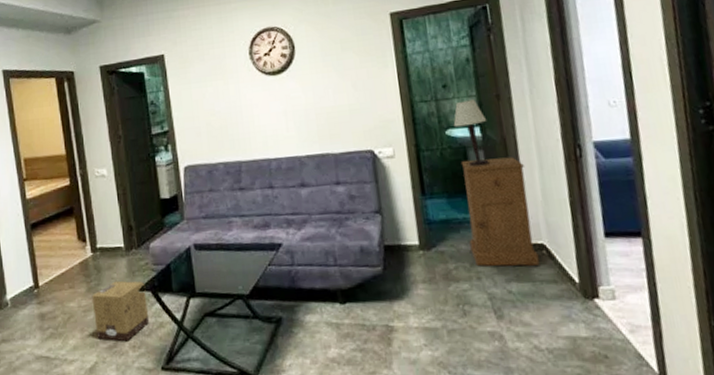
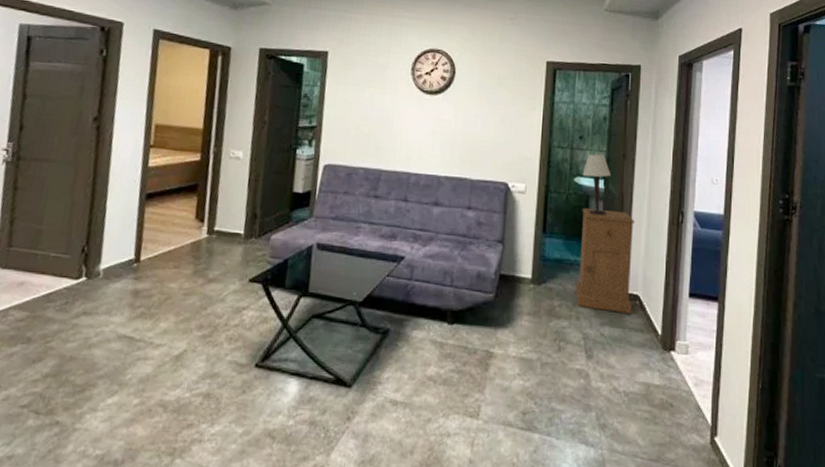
cardboard box: present [91,280,150,342] -> none [192,267,257,333]

